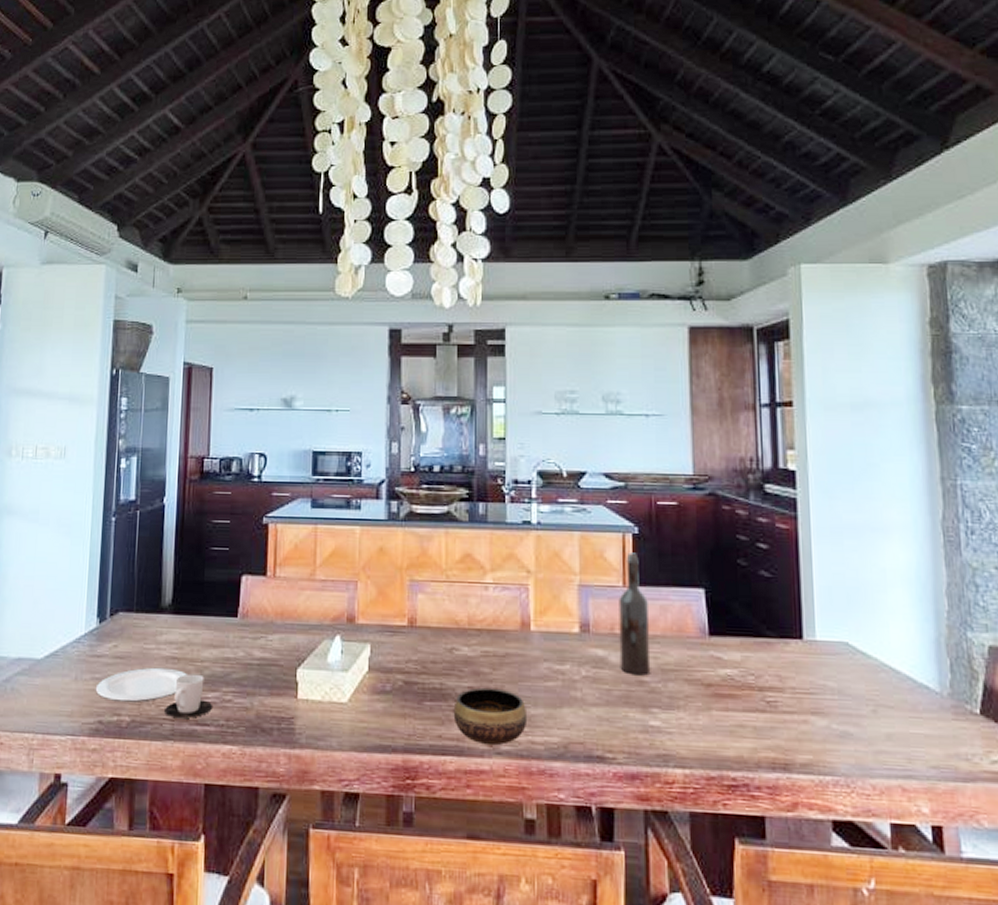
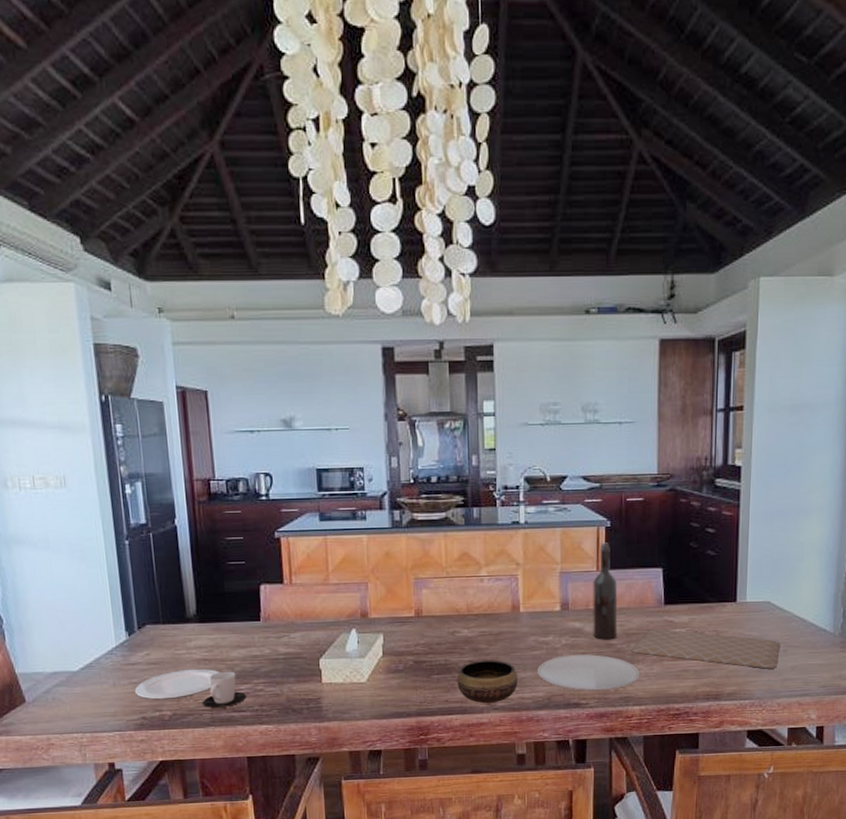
plate: none [550,691,681,743] -> present [537,654,639,691]
placemat: none [670,665,868,735] -> present [632,628,780,669]

